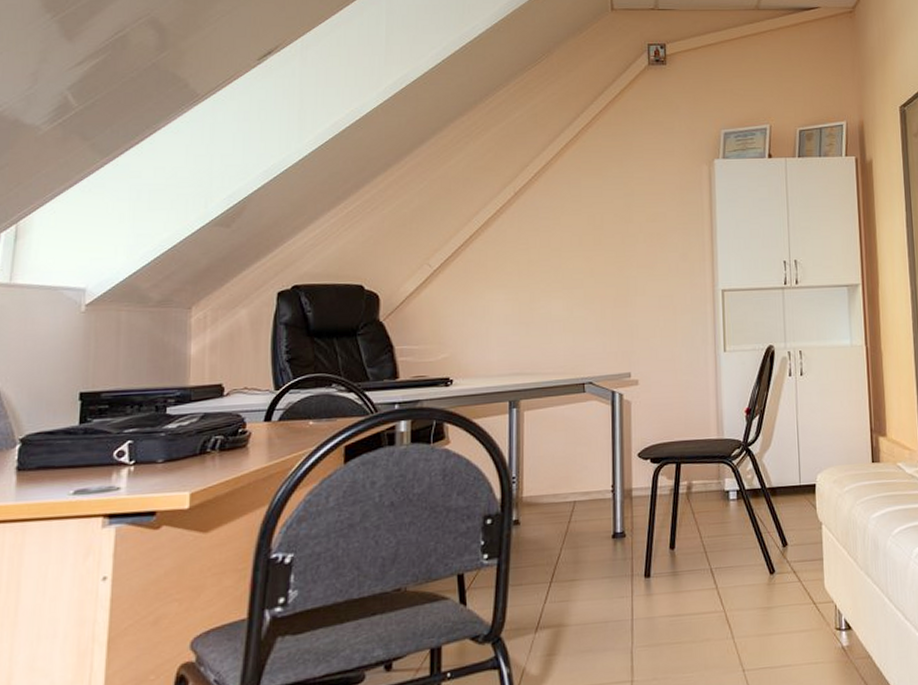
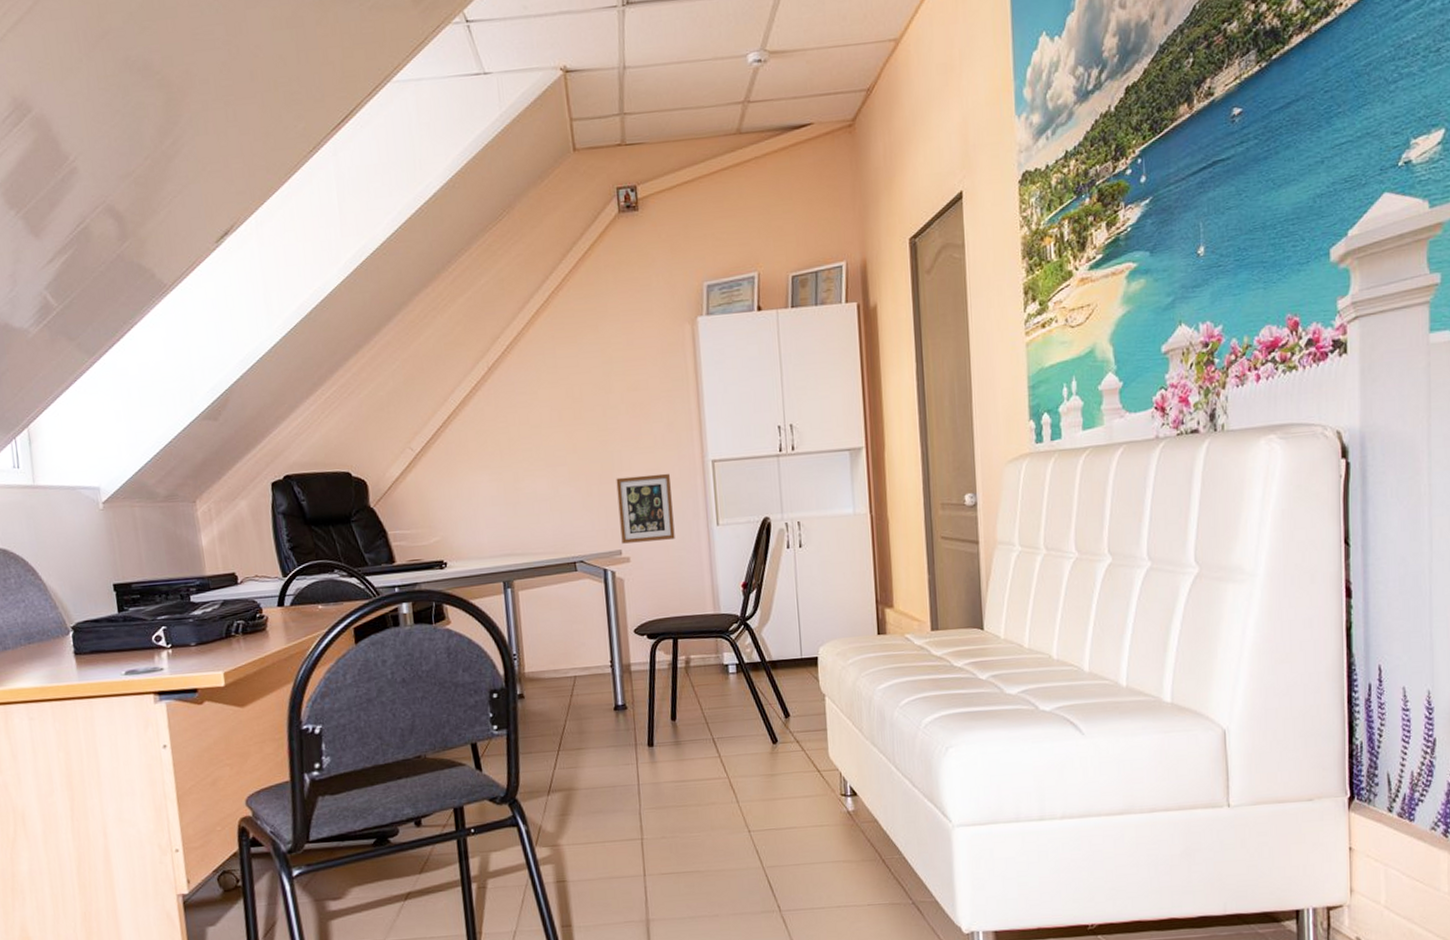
picture frame: none [630,300,684,367] -> present [616,473,675,544]

